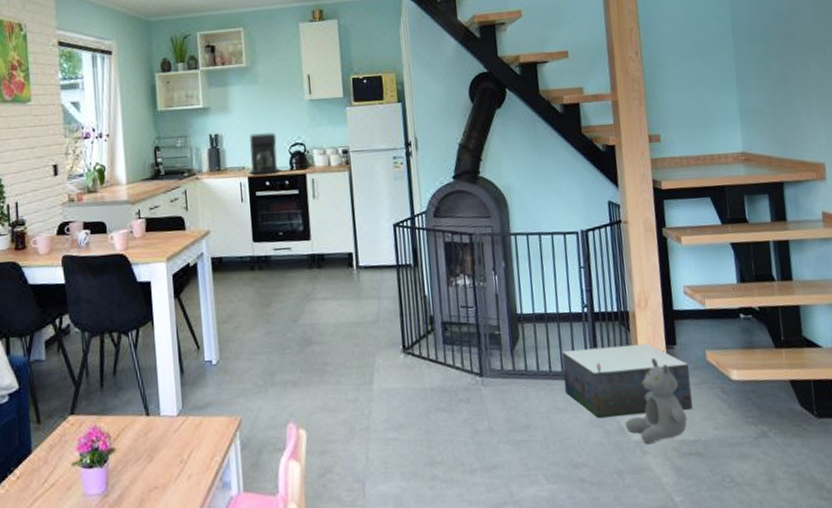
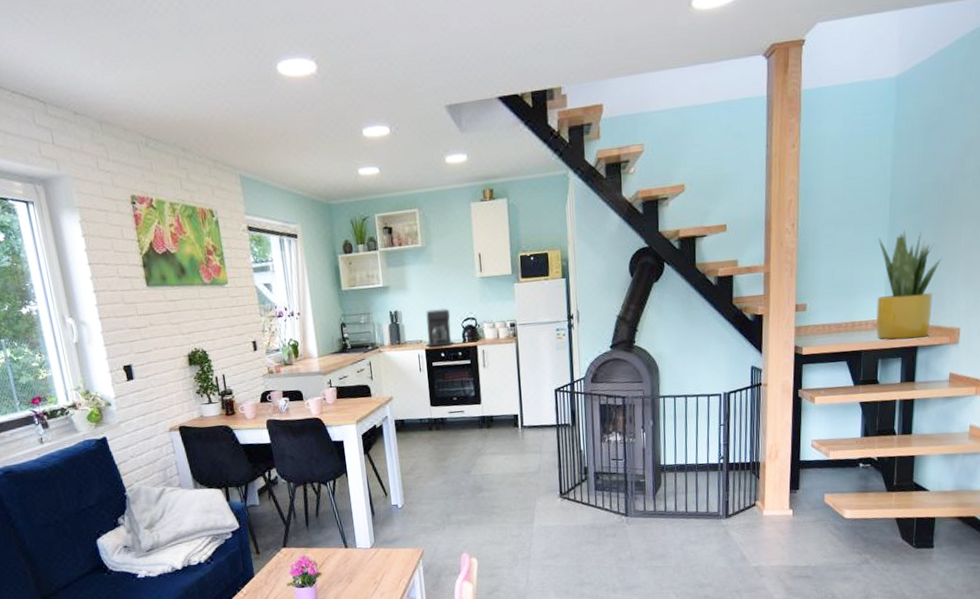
toy box: present [561,343,693,418] -> none [697,488,809,549]
teddy bear: present [625,357,687,445] -> none [748,500,801,569]
planter: none [725,60,795,174] -> present [877,229,943,340]

